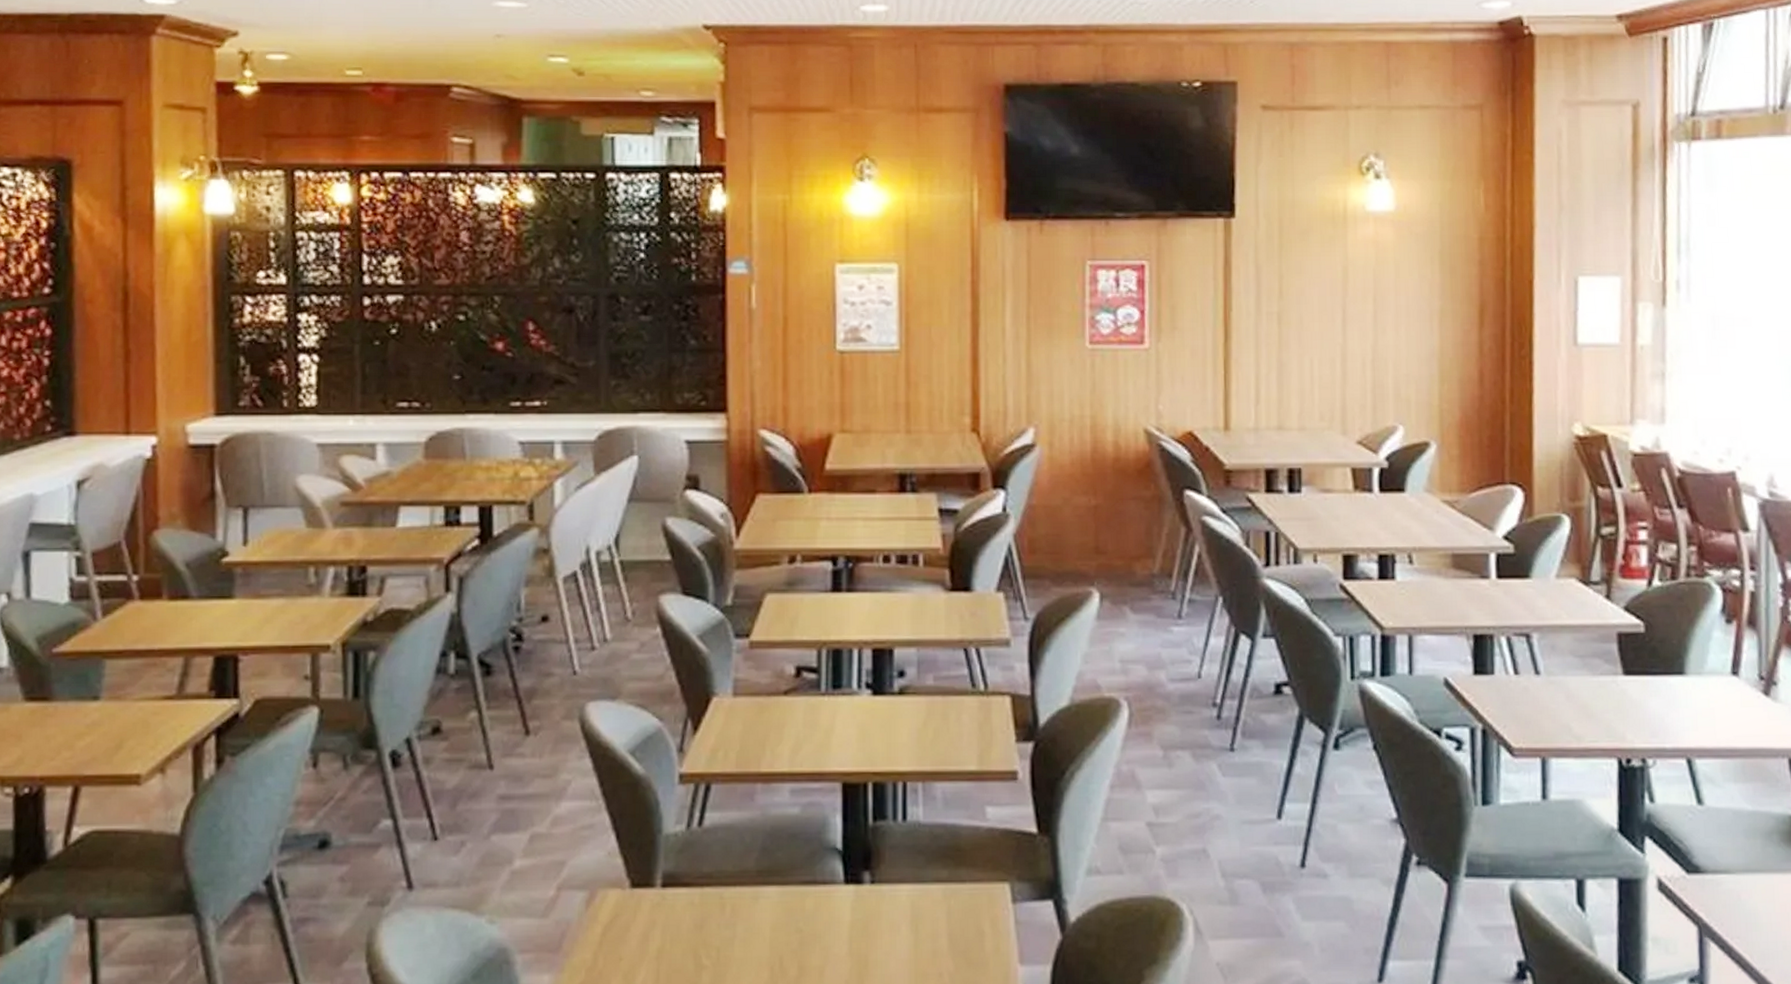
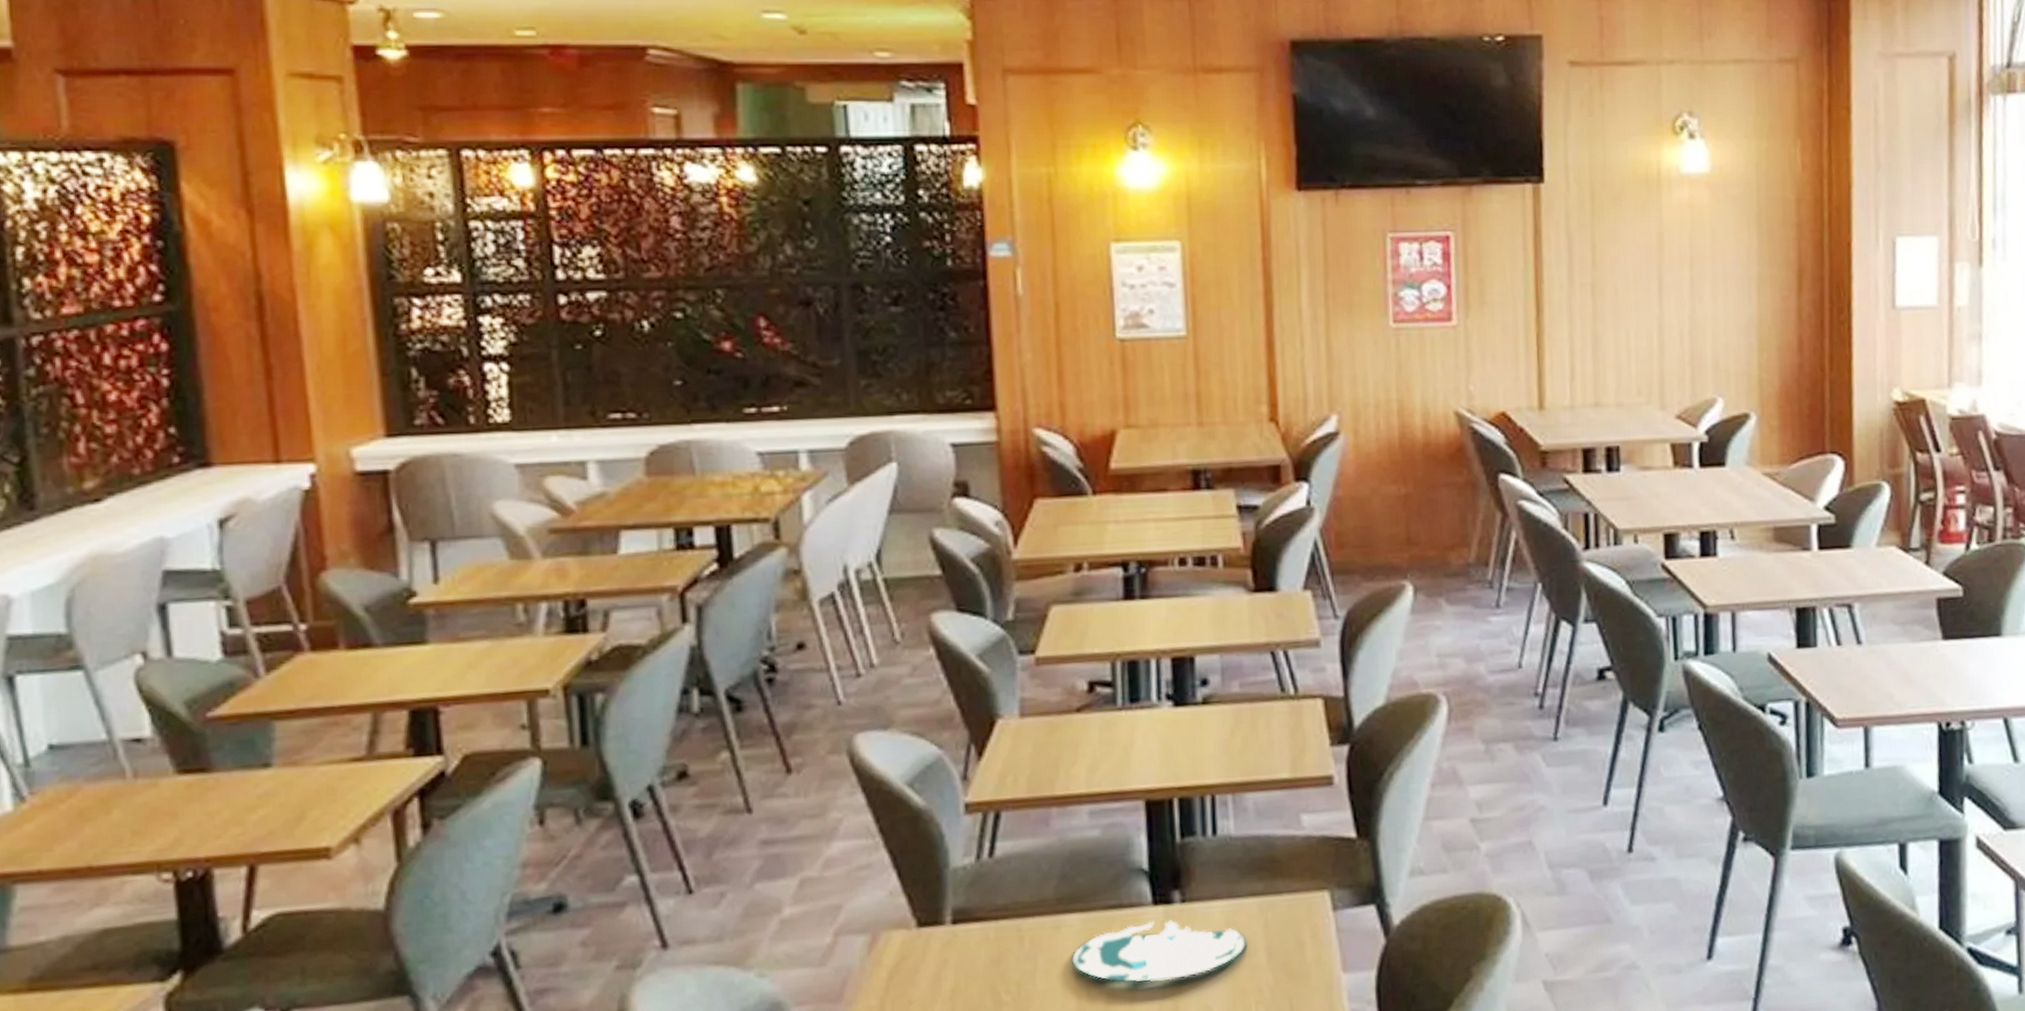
plate: none [767,899,930,958] -> present [1071,919,1247,983]

